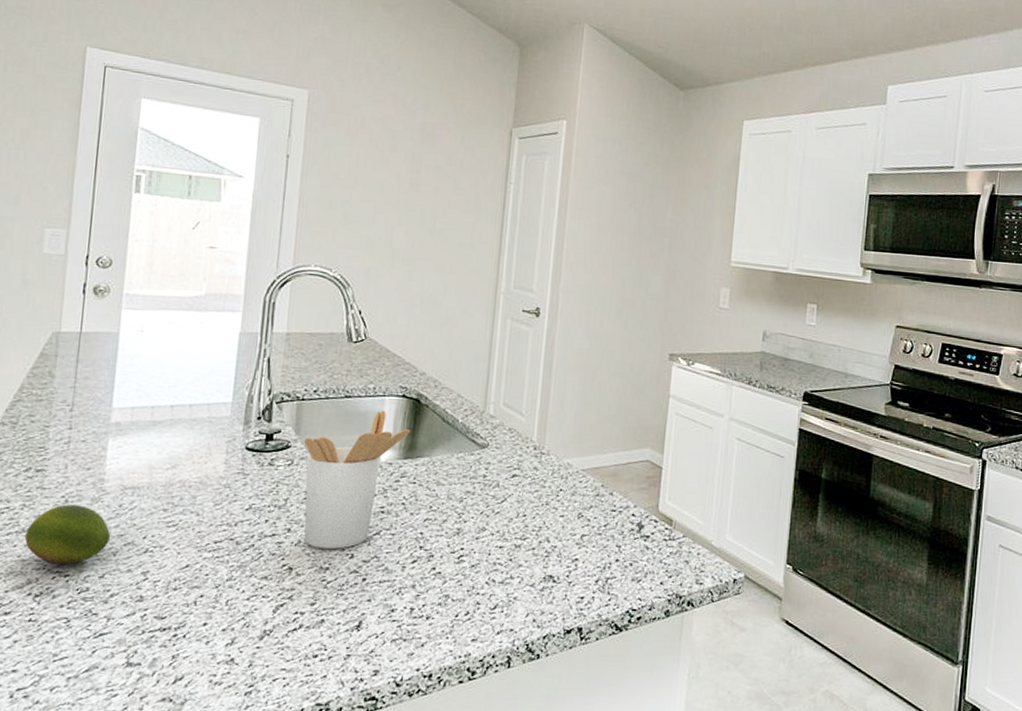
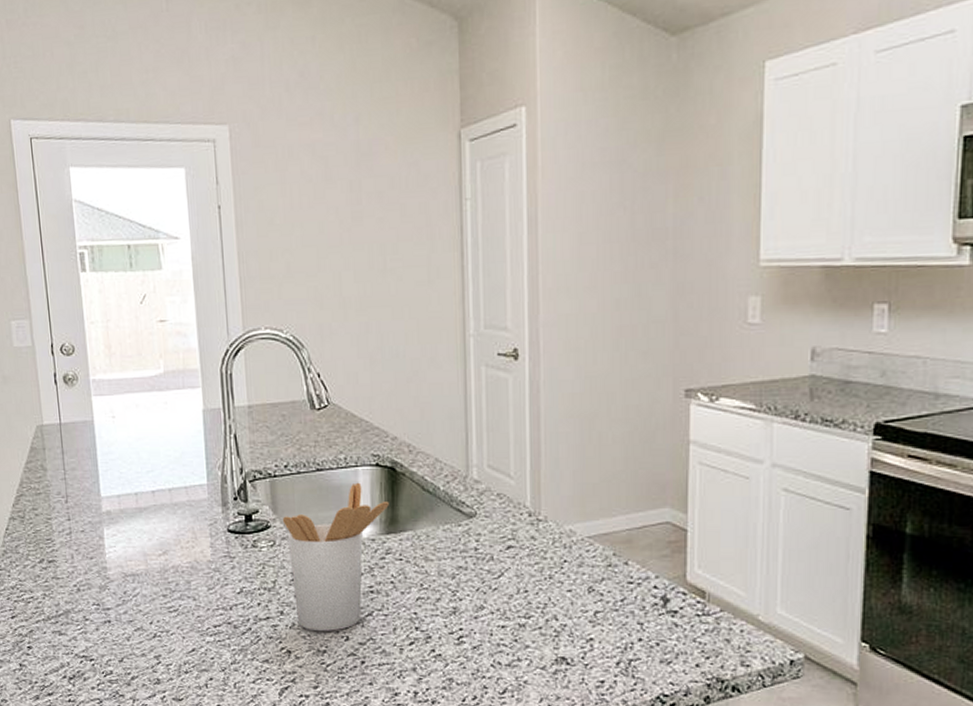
fruit: present [24,504,111,565] -> none [50,593,122,650]

